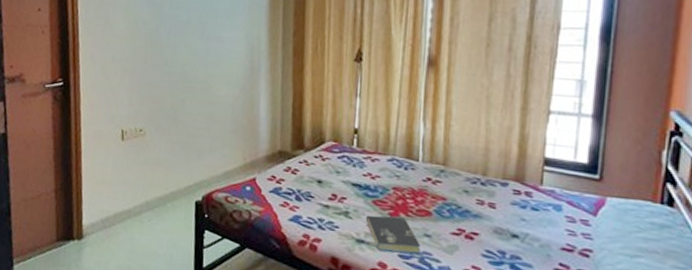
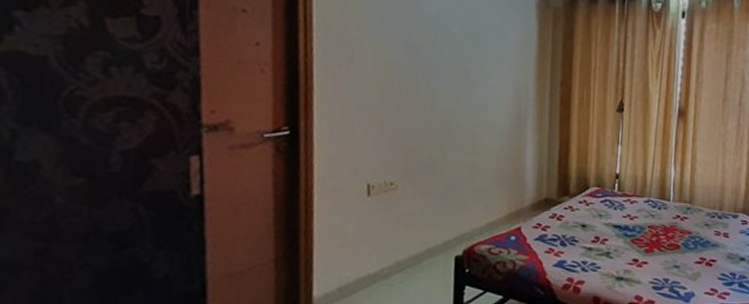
book: present [365,215,421,254] -> none [624,252,671,285]

